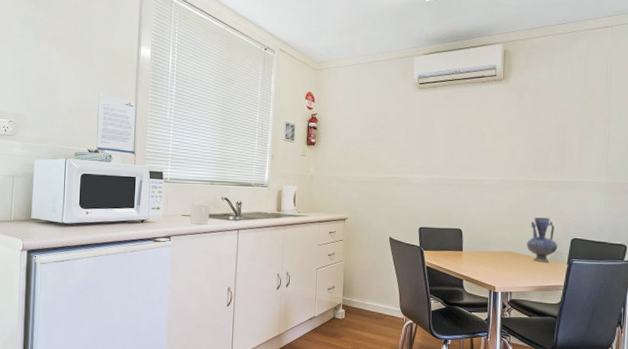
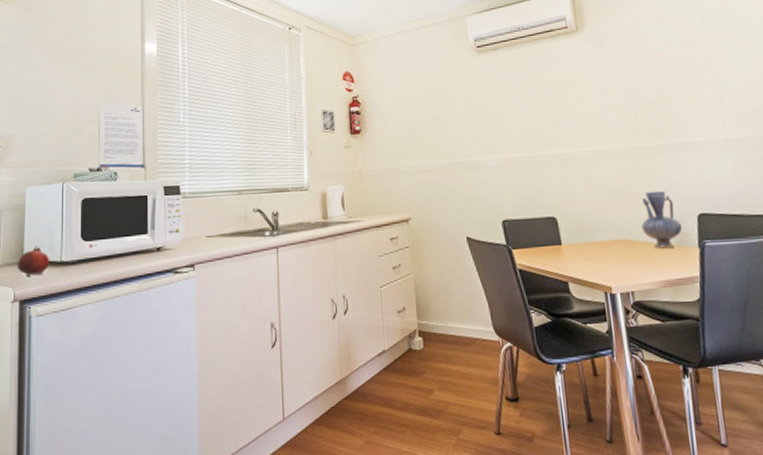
fruit: none [25,207,53,232] -> present [17,245,50,276]
mug: present [190,203,210,225] -> none [216,219,240,246]

